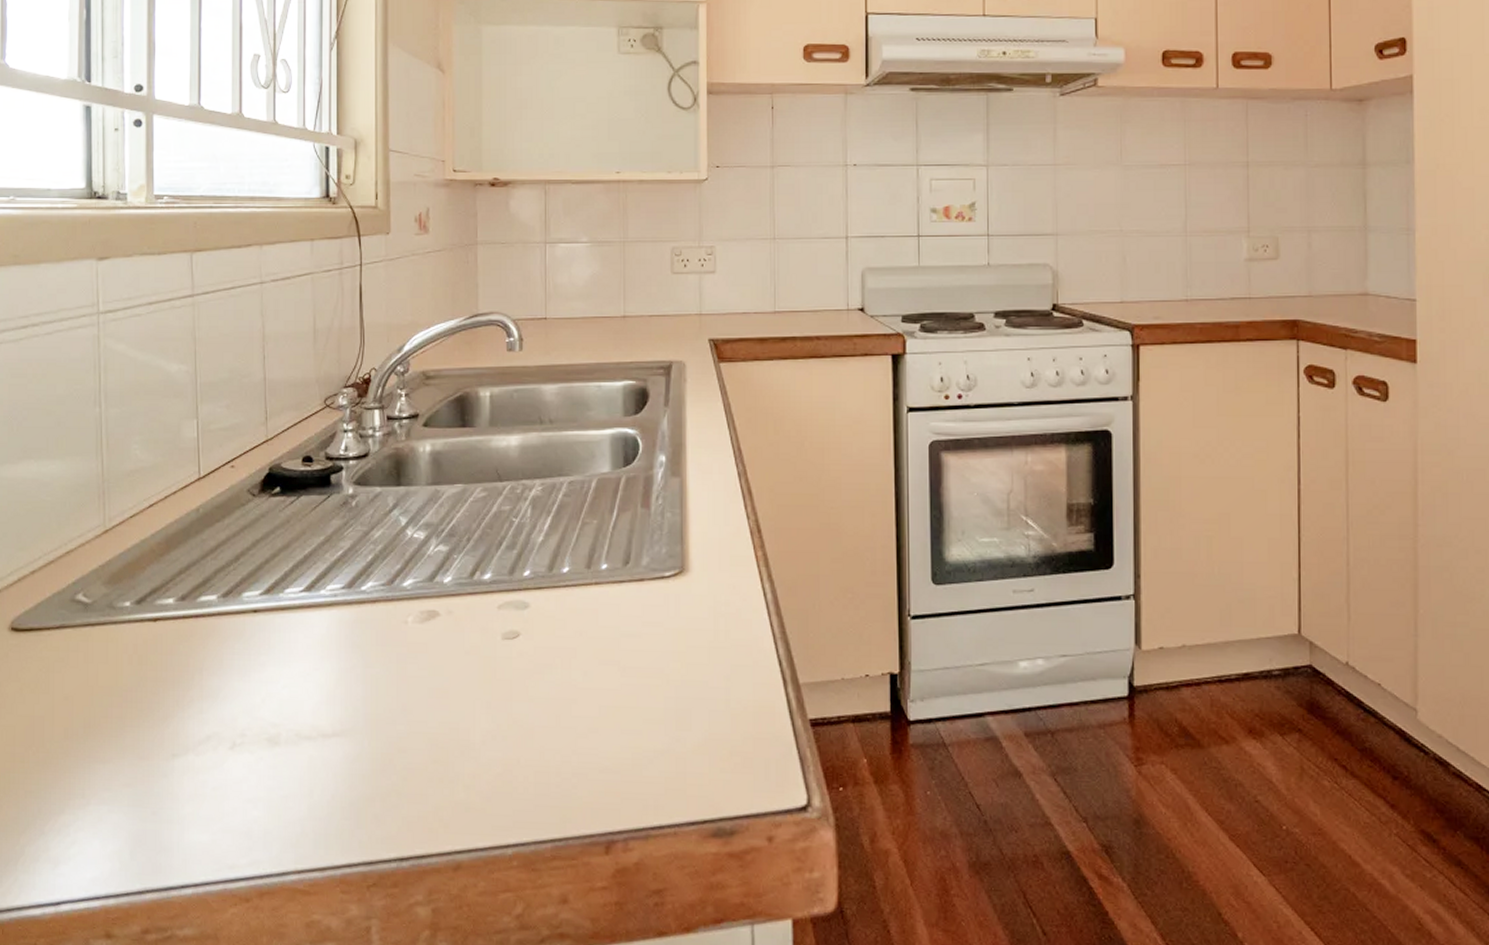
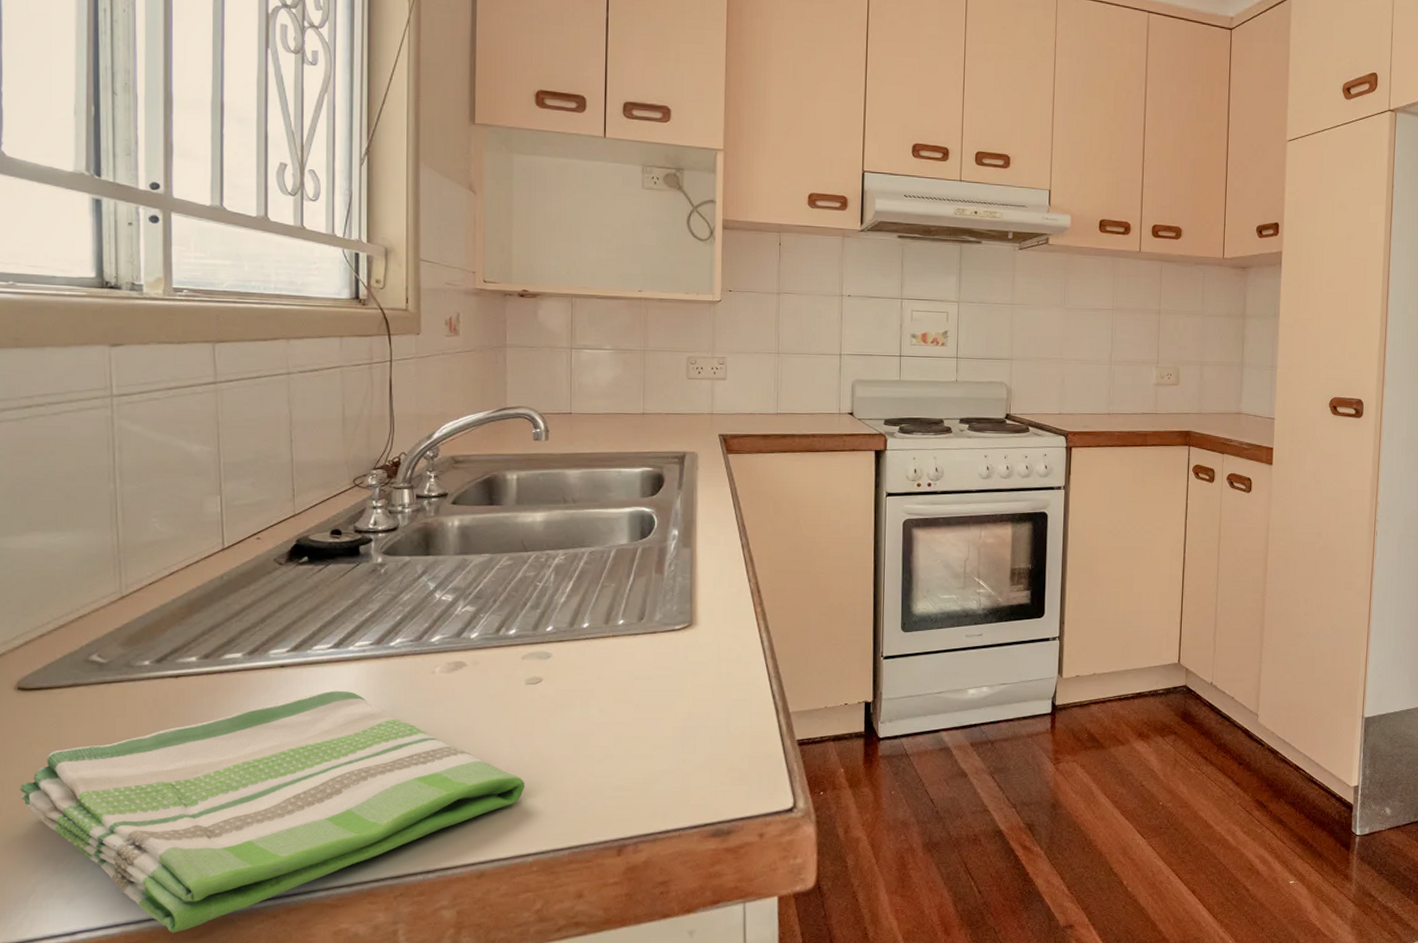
dish towel: none [12,640,503,912] -> present [20,690,525,933]

